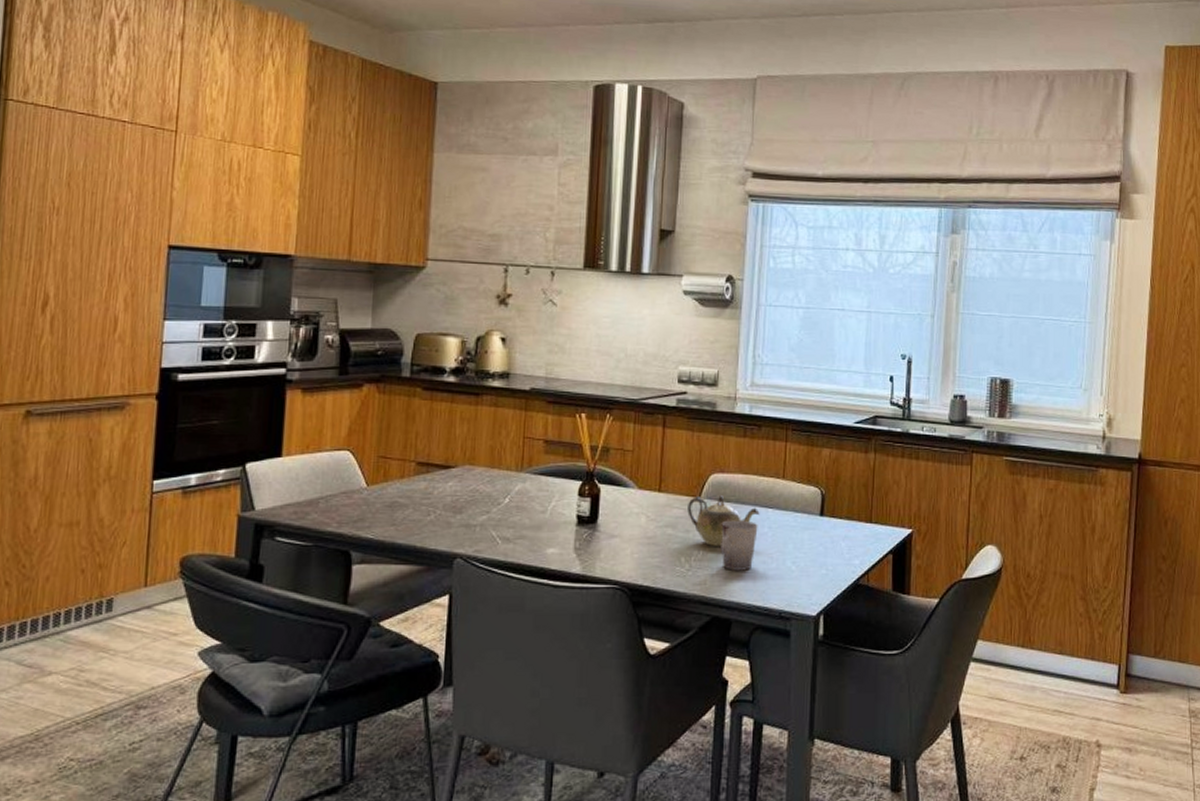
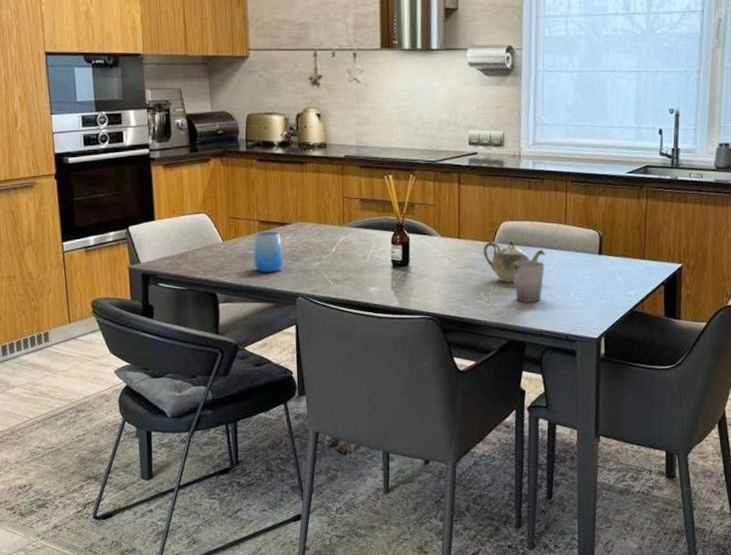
cup: none [403,475,443,527] -> present [253,231,283,273]

